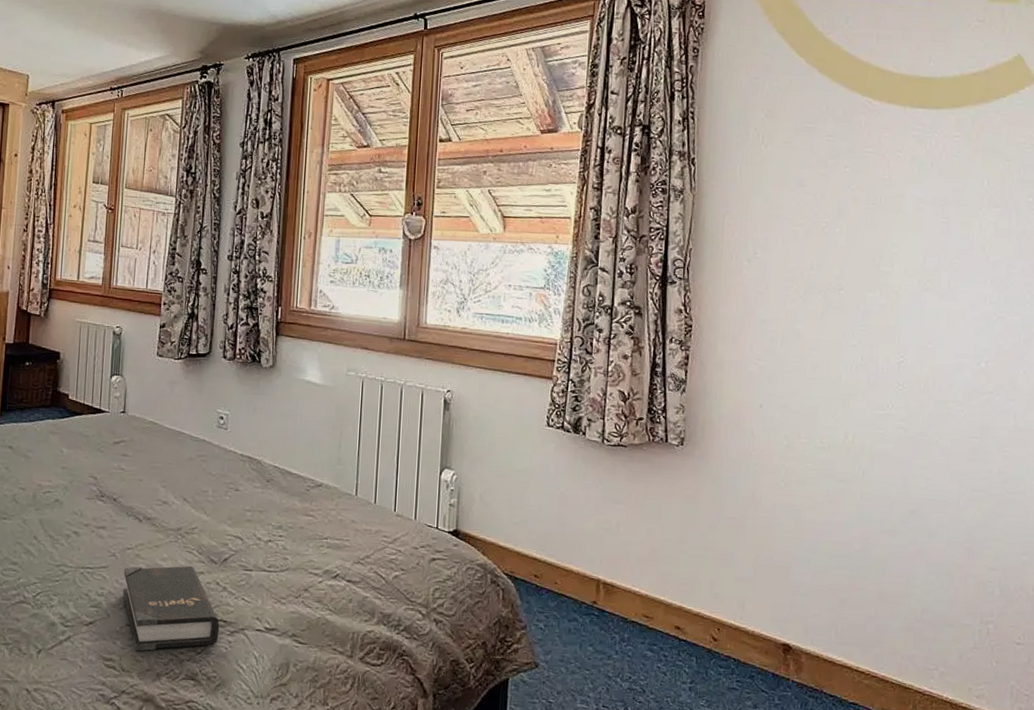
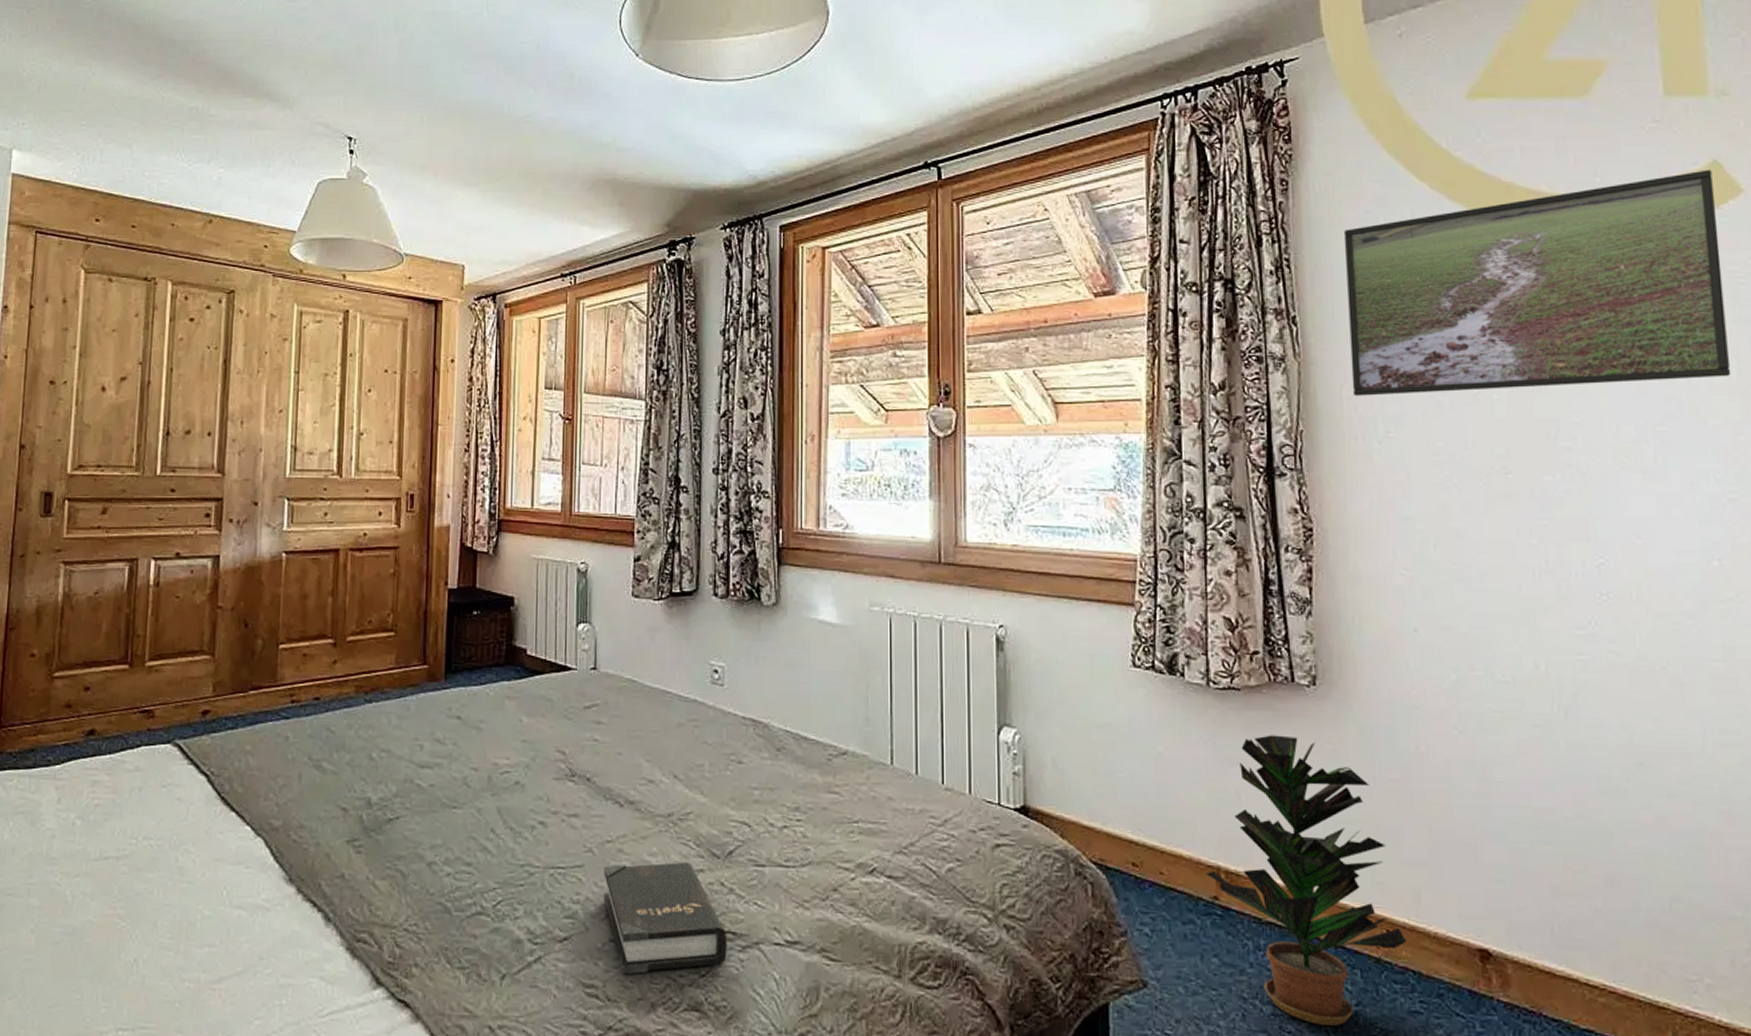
potted plant: none [589,481,732,698] -> present [1205,735,1407,1026]
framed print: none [732,62,1016,225] -> present [1343,169,1730,396]

